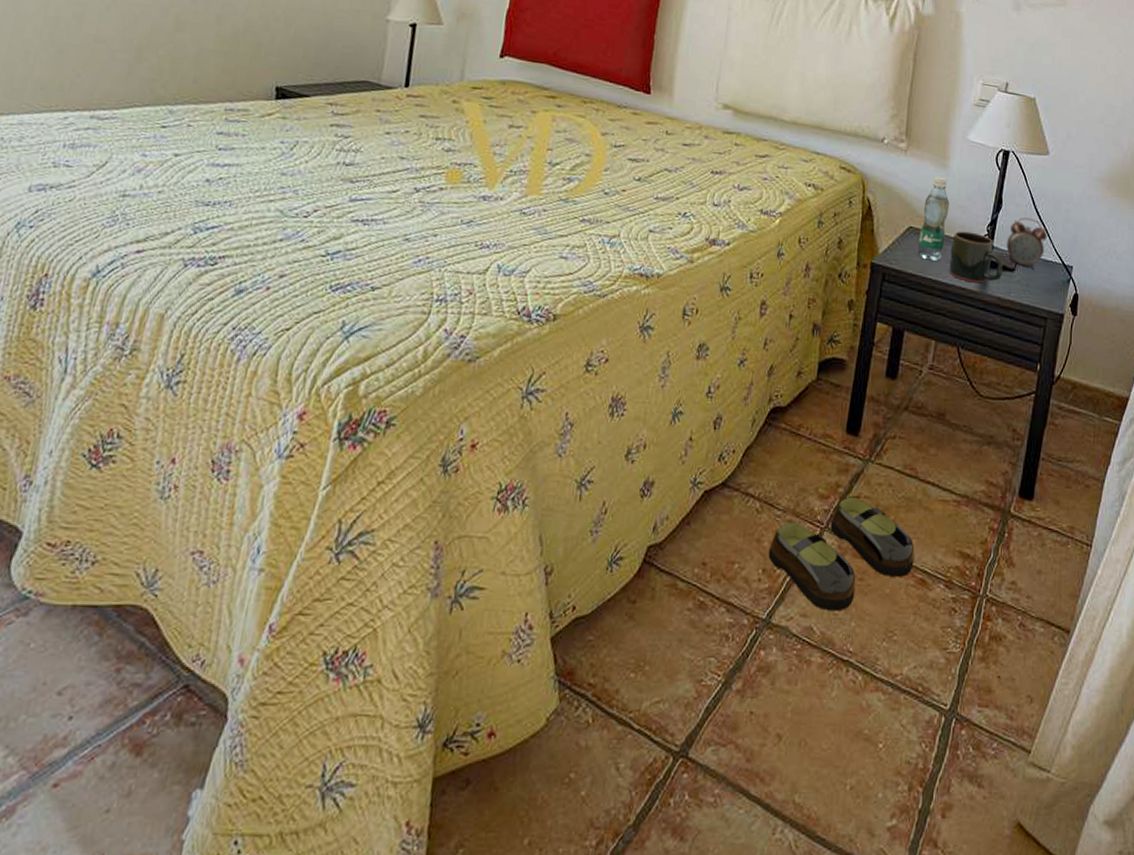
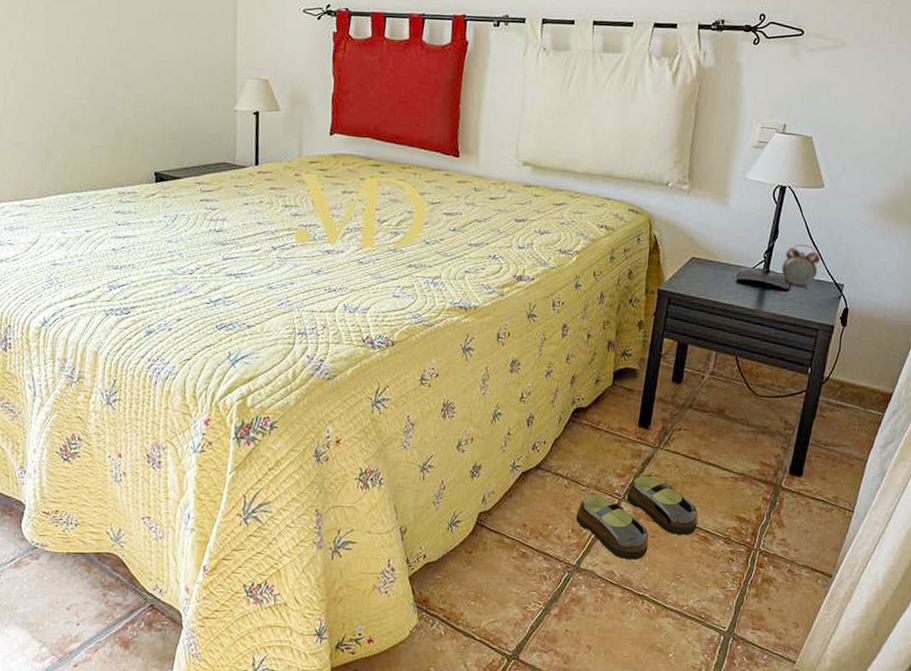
bottle: present [917,176,950,261] -> none [700,213,729,285]
mug: present [949,231,1004,284] -> none [728,258,779,303]

